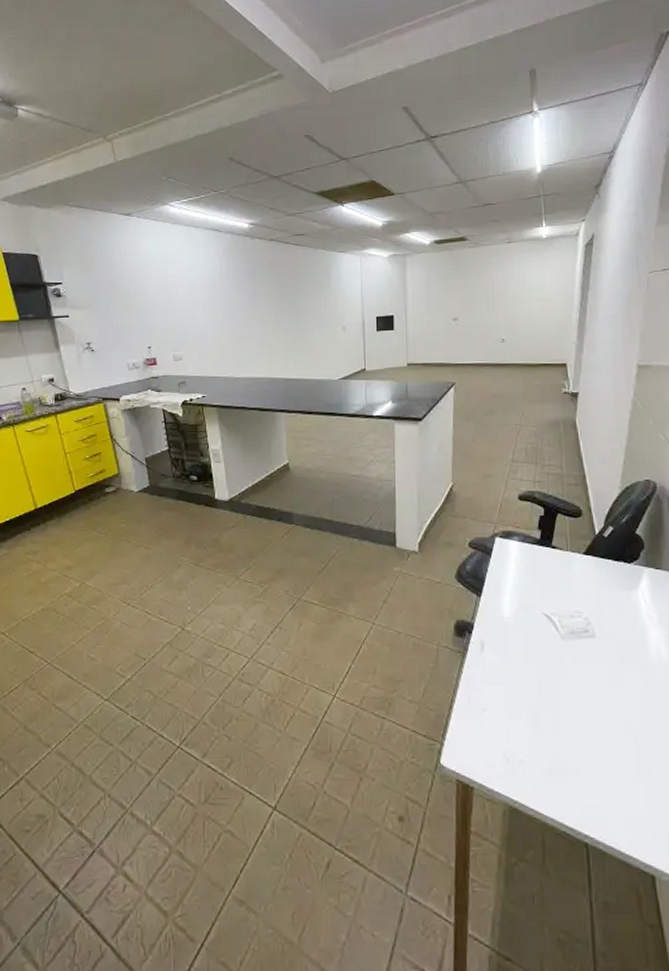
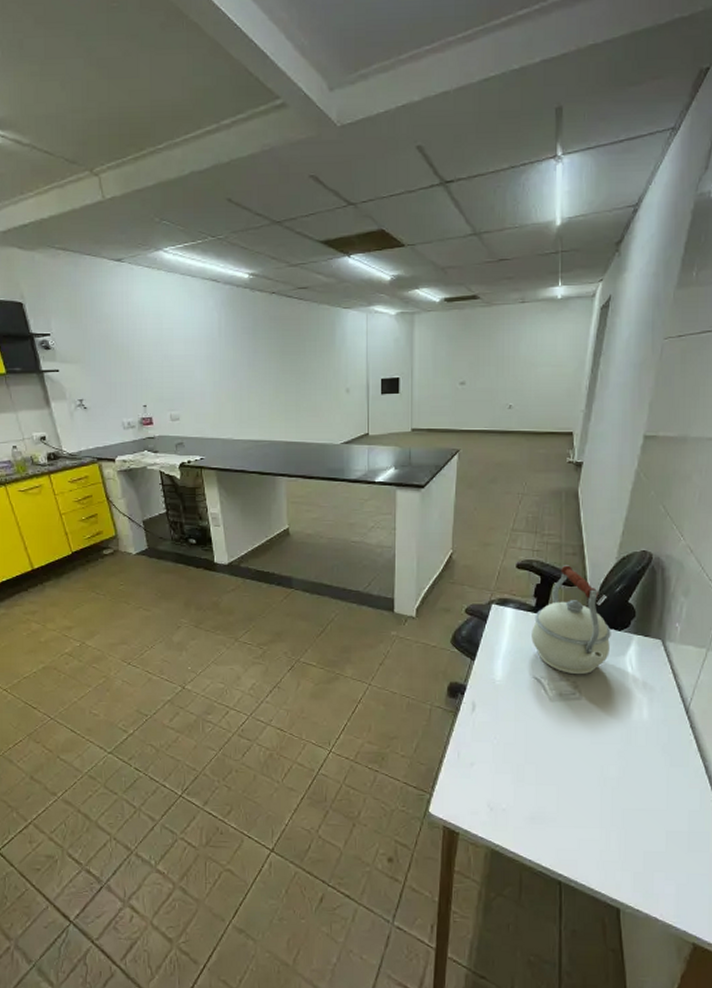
kettle: none [538,496,621,611] -> present [531,565,611,675]

